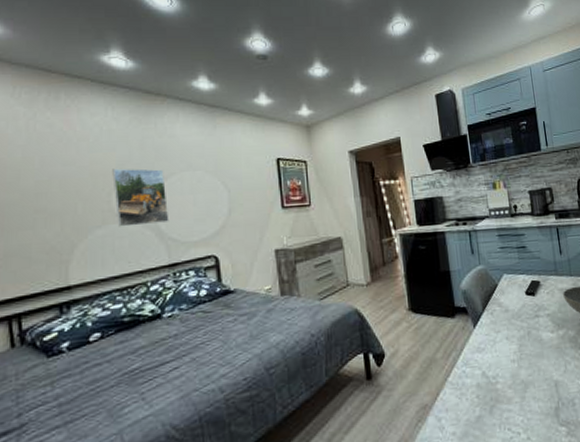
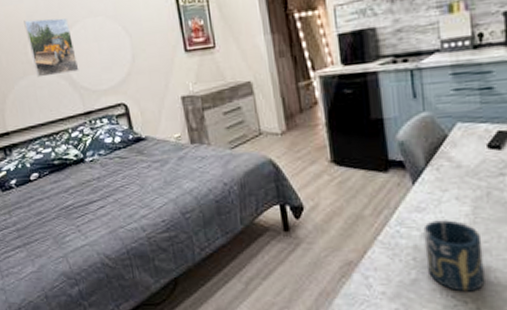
cup: none [483,357,532,424] -> present [423,220,485,292]

